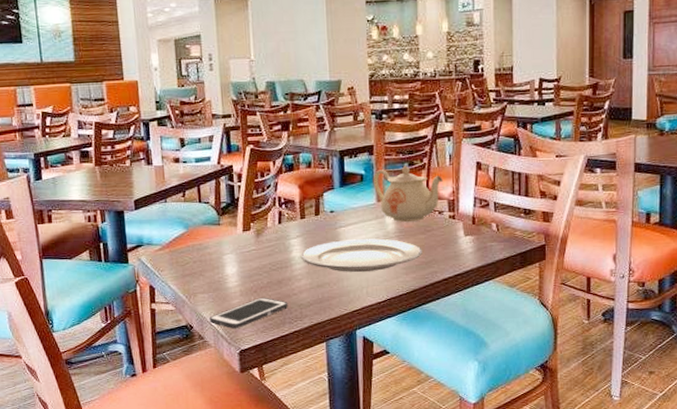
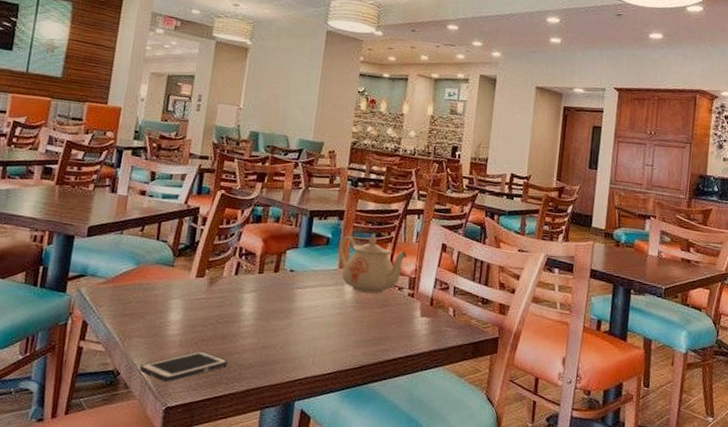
plate: present [301,238,422,273] -> none [251,302,377,340]

